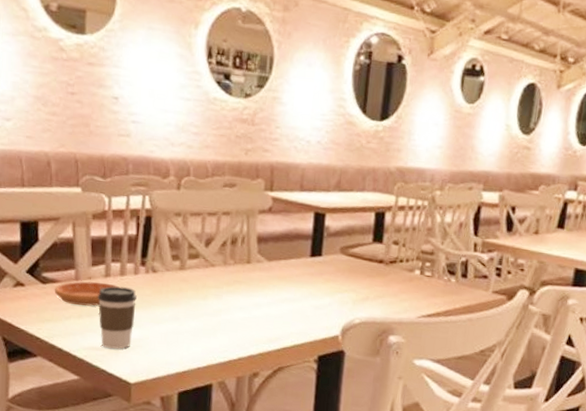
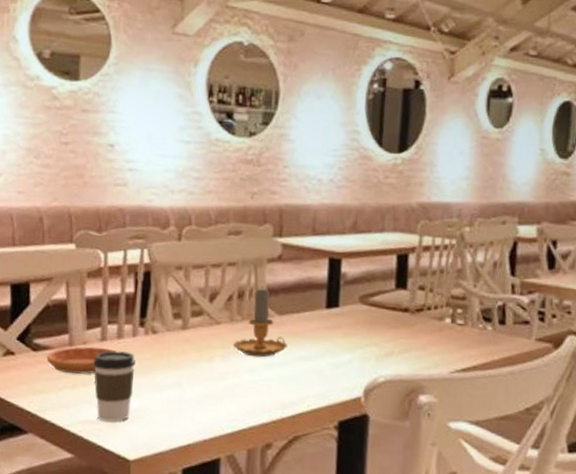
candle: none [226,234,275,298] -> present [233,285,287,358]

